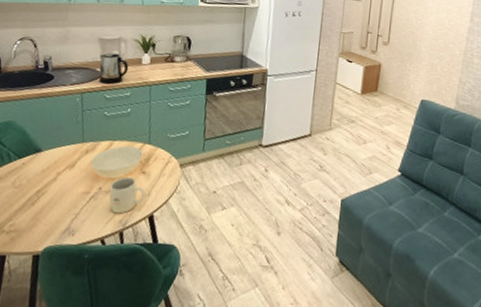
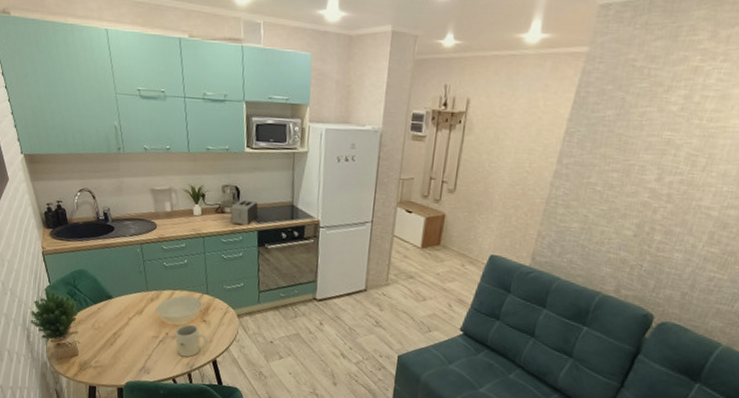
kettle: present [98,52,129,84] -> none [153,203,182,235]
toaster: none [180,49,209,75] -> present [230,199,259,226]

